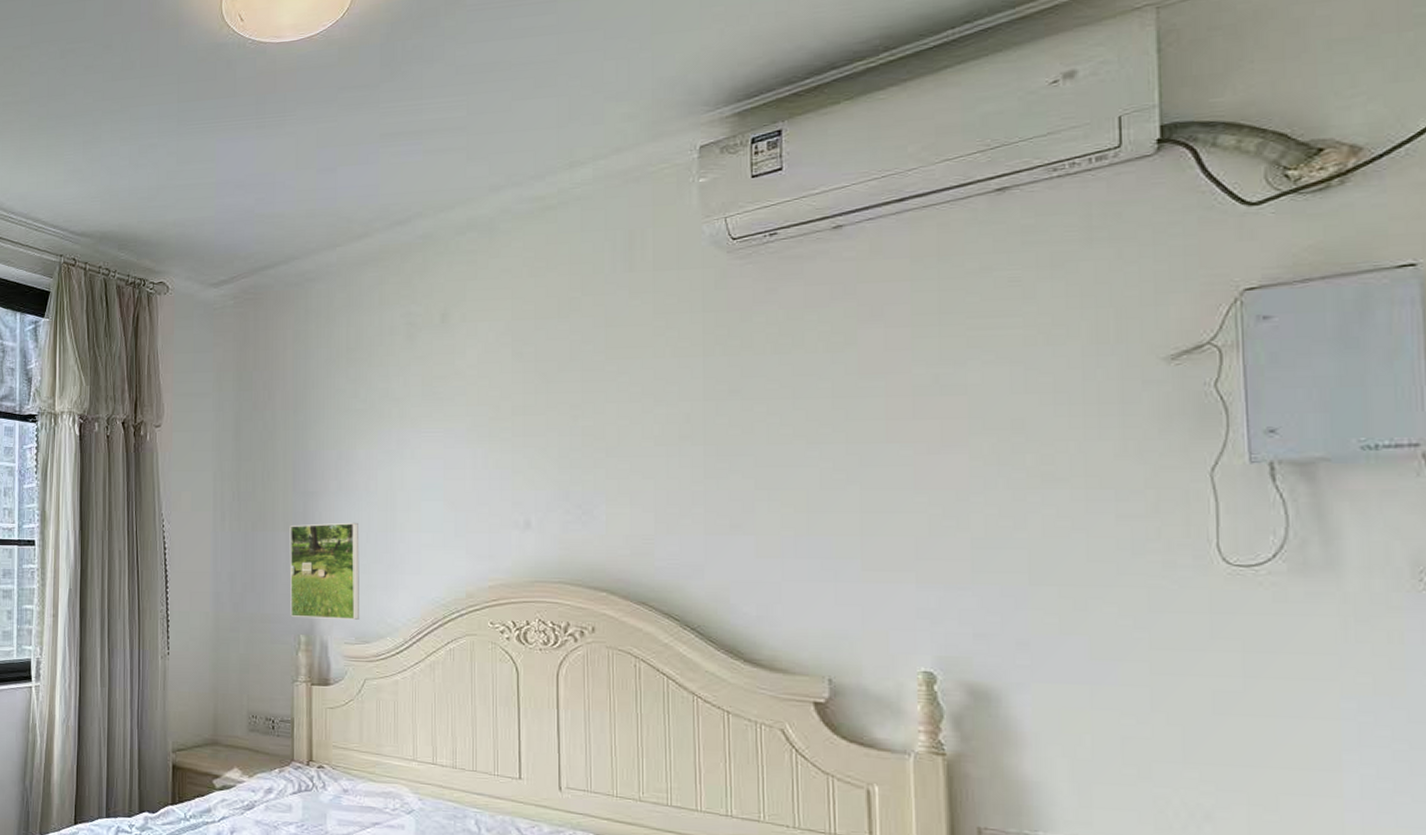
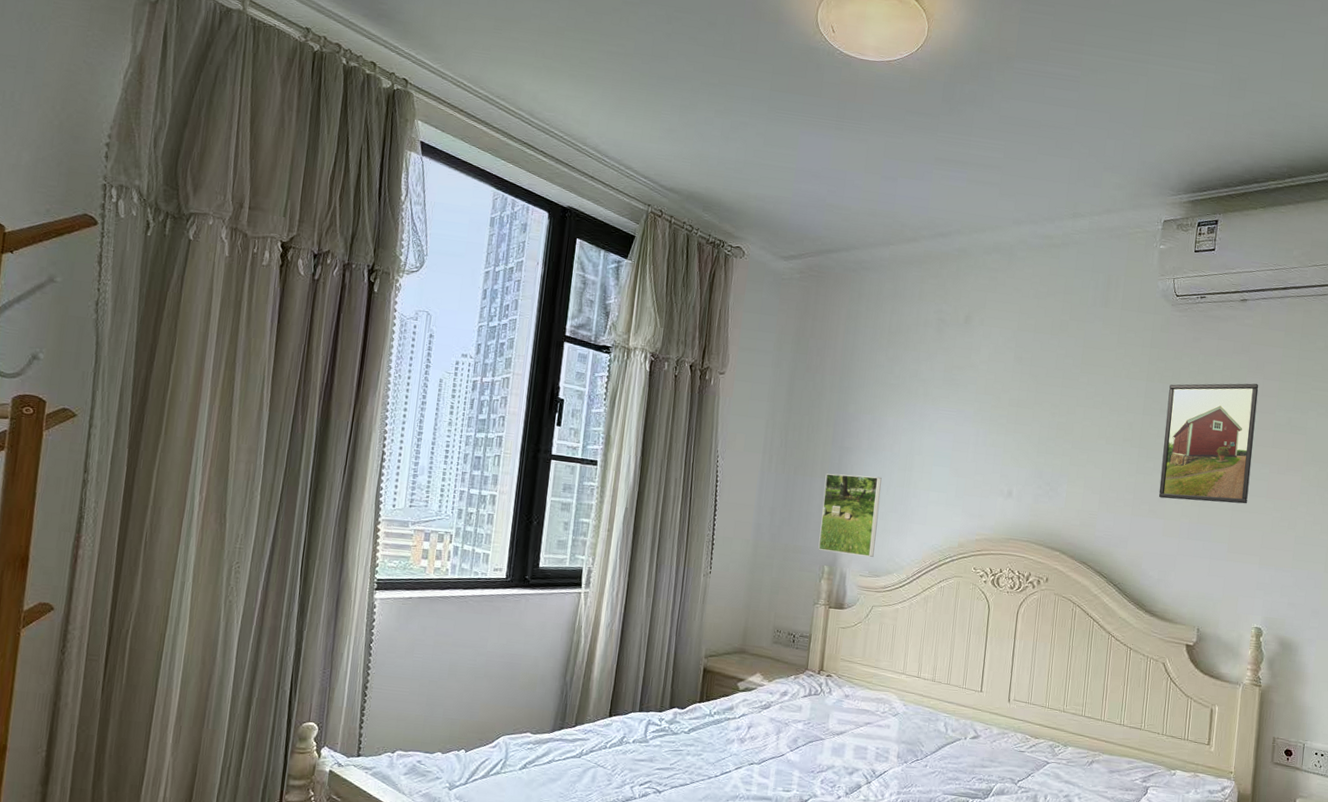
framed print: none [739,336,883,507] -> present [1158,383,1259,504]

